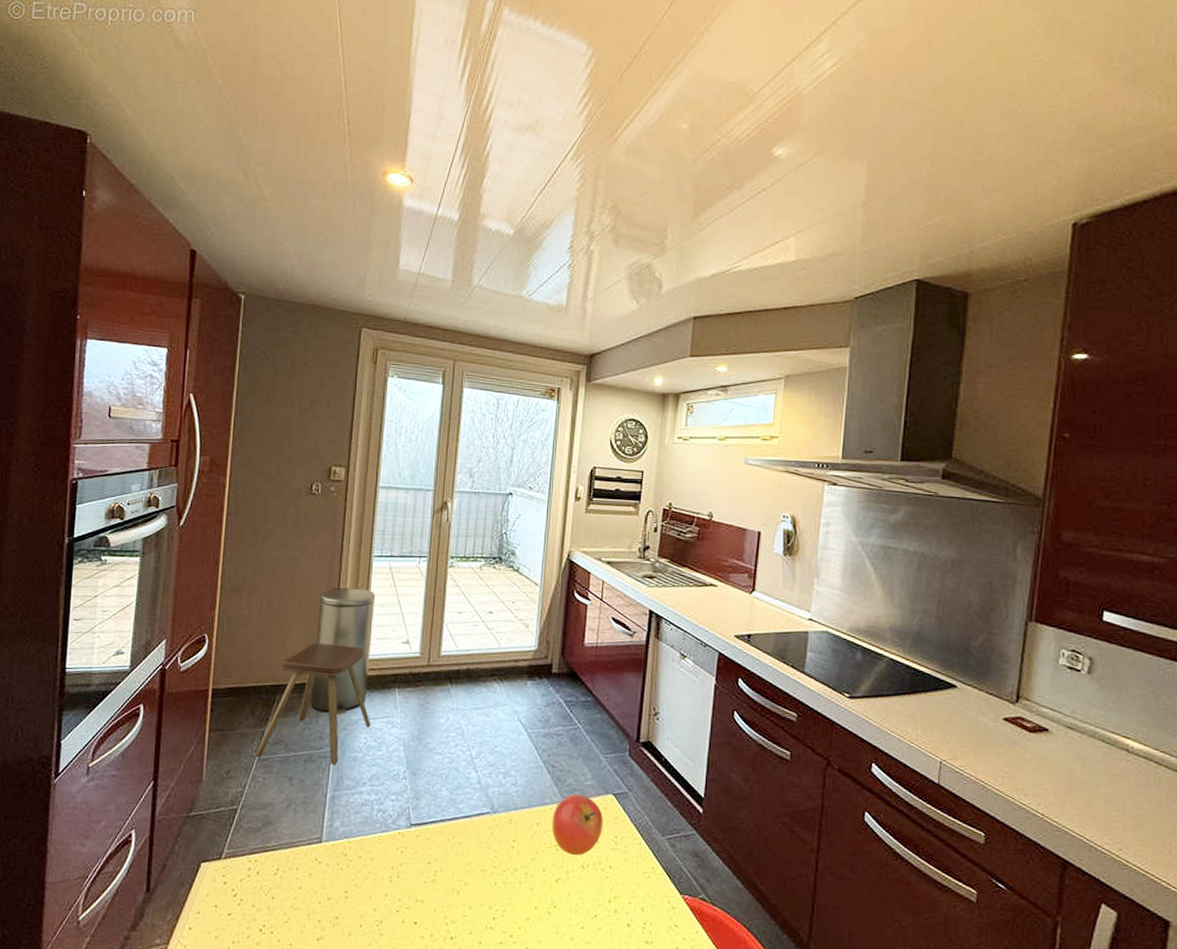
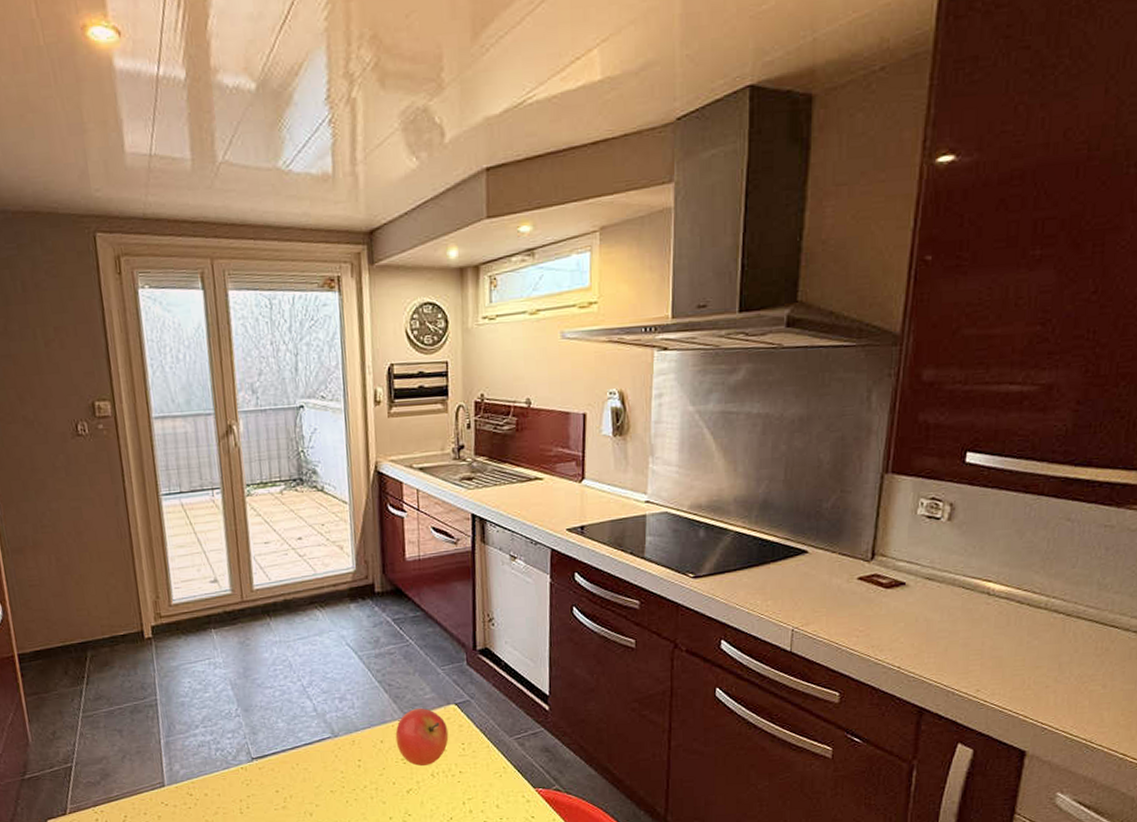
music stool: present [255,643,371,766] -> none [78,592,193,715]
pedal bin: present [311,587,376,715] -> none [111,530,183,663]

